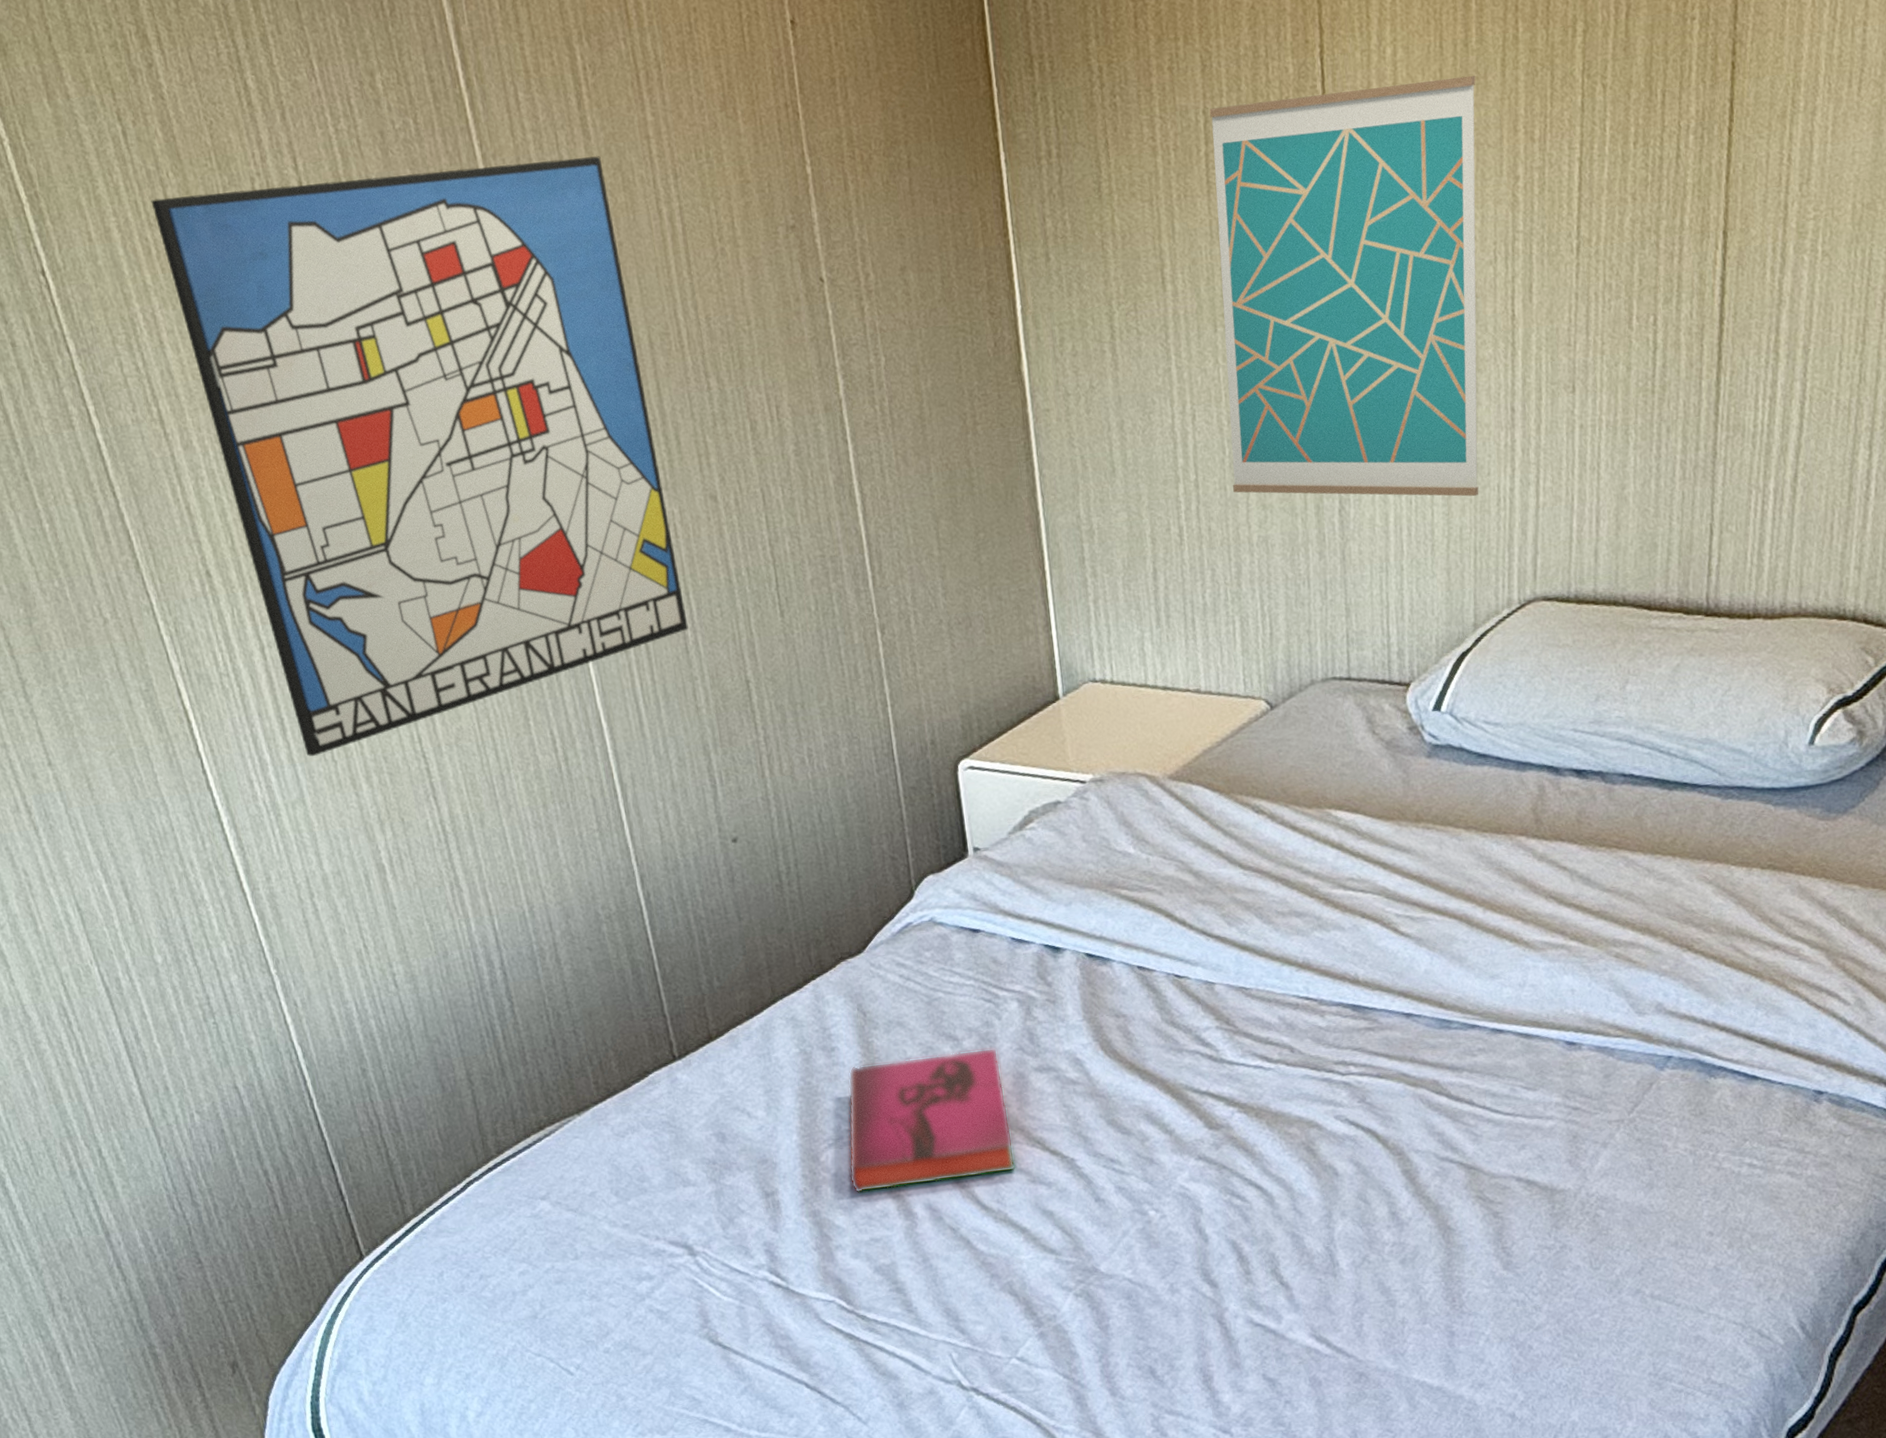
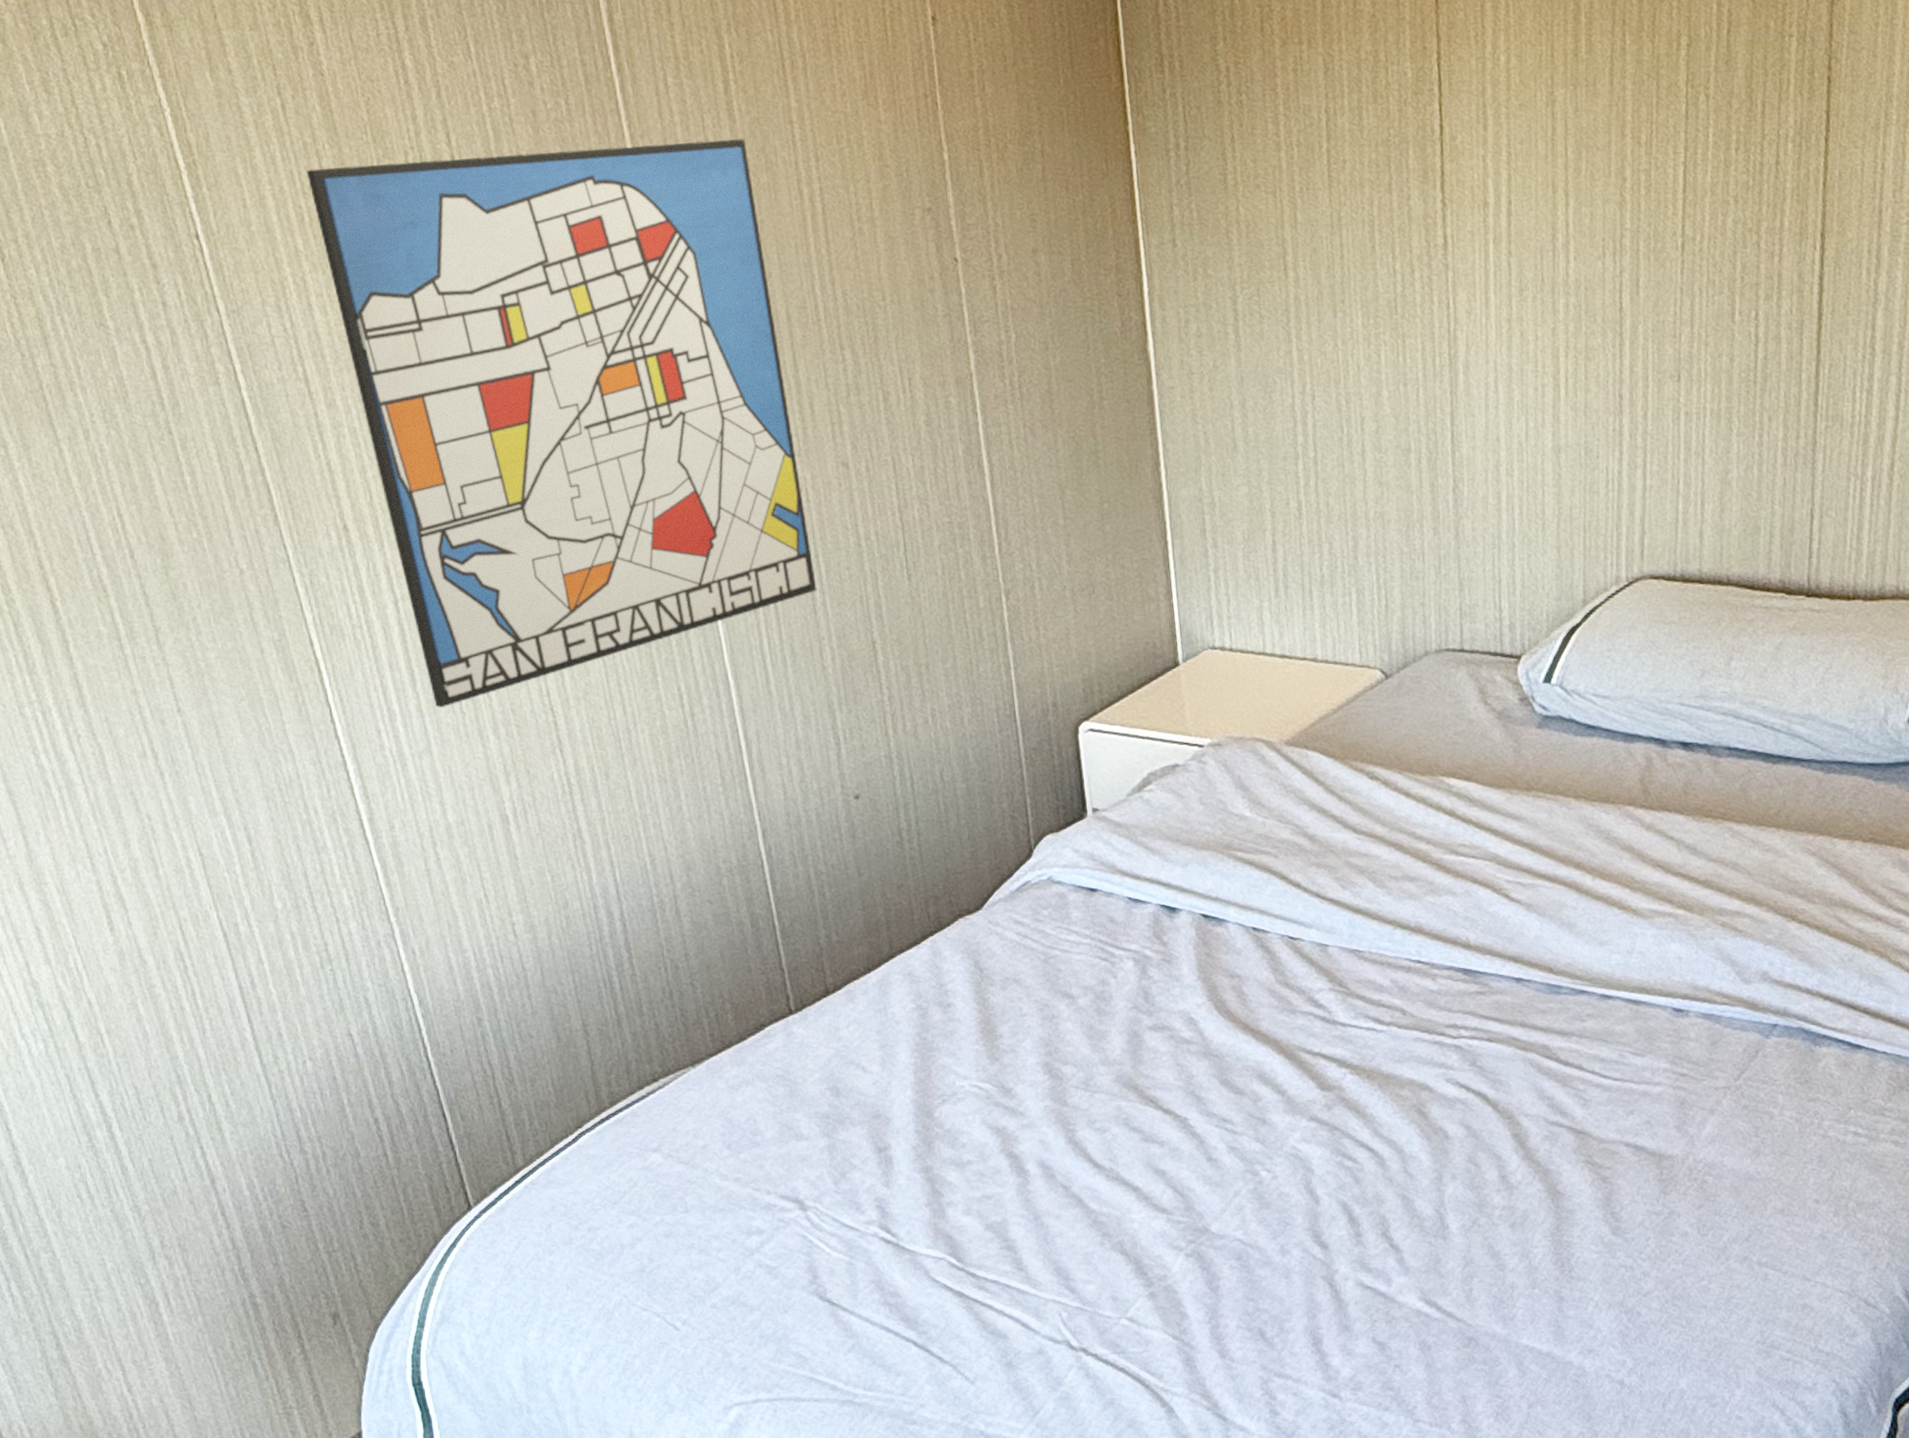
hardback book: present [848,1047,1016,1194] -> none [961,1006,1129,1150]
wall art: present [1209,75,1479,497] -> none [1331,83,1588,478]

